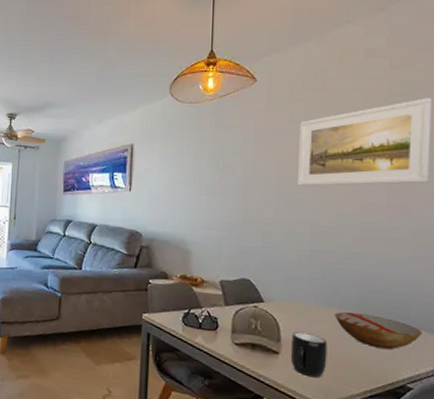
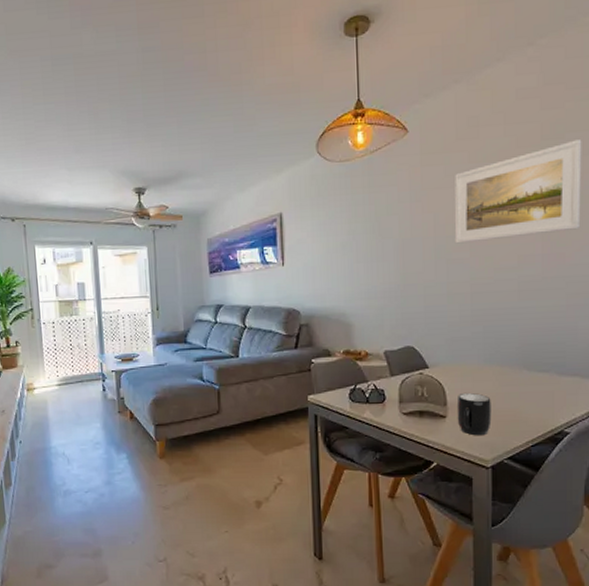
bowl: present [334,311,422,350] -> none [497,366,577,399]

